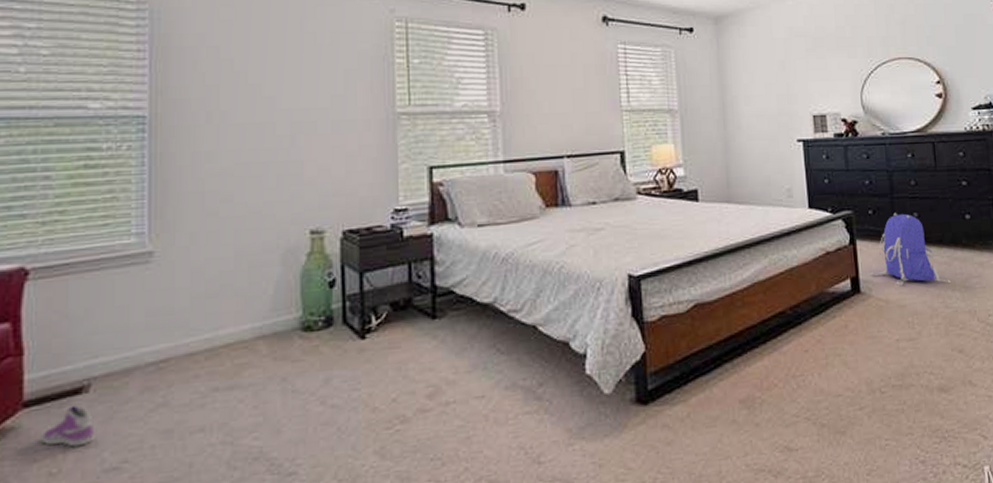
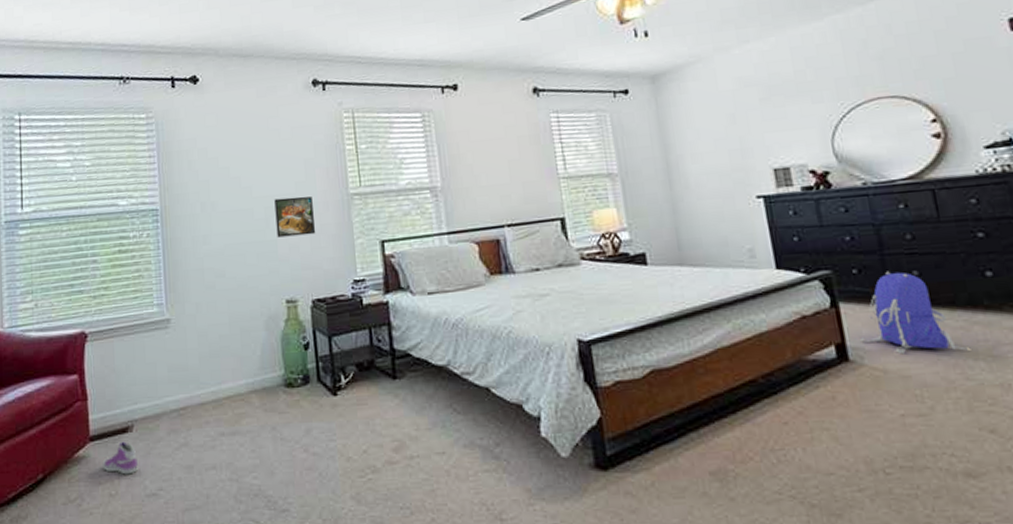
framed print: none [304,112,353,158] -> present [274,196,316,238]

